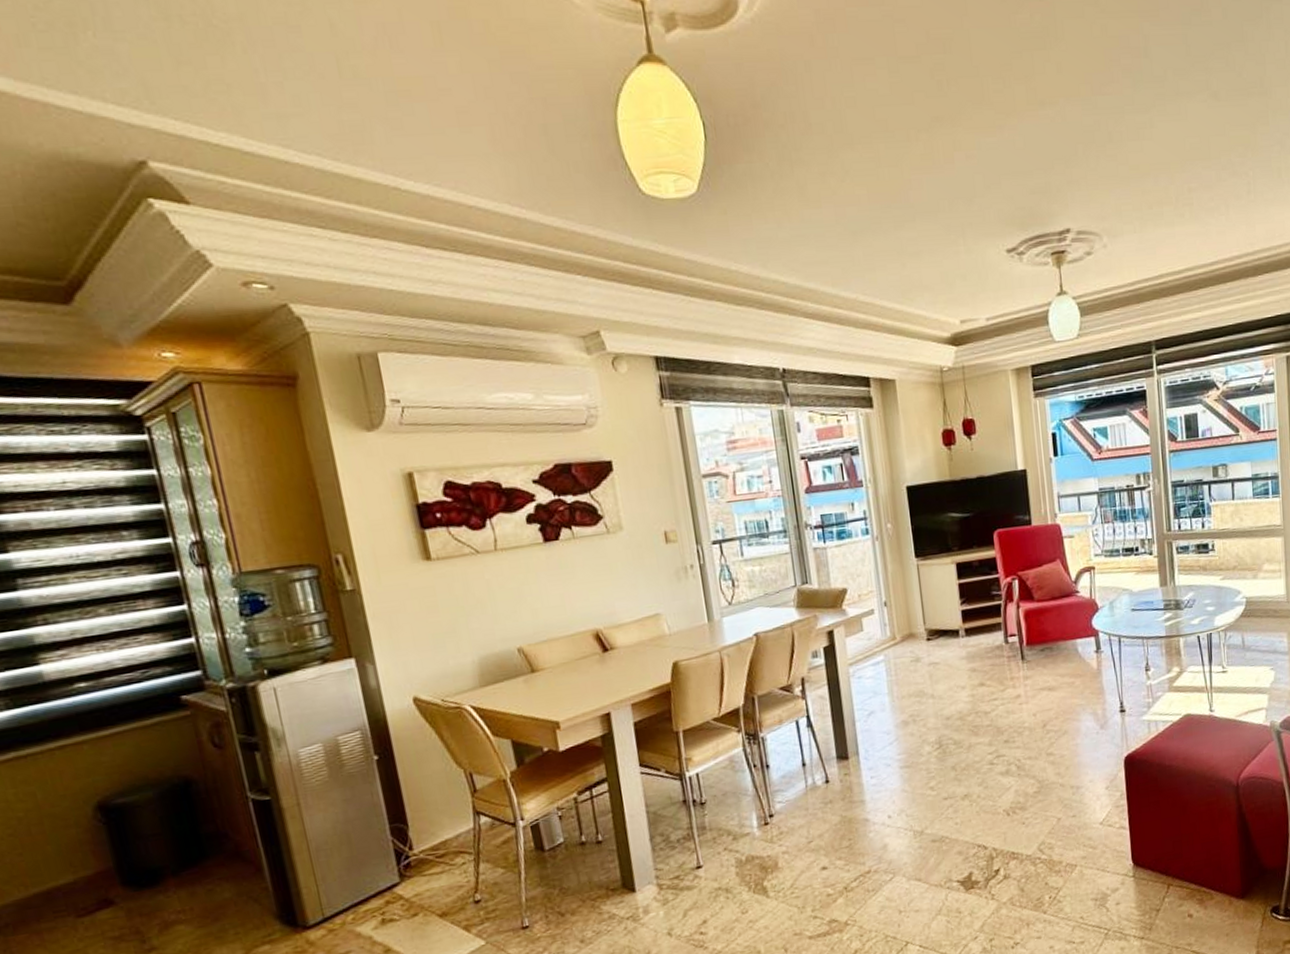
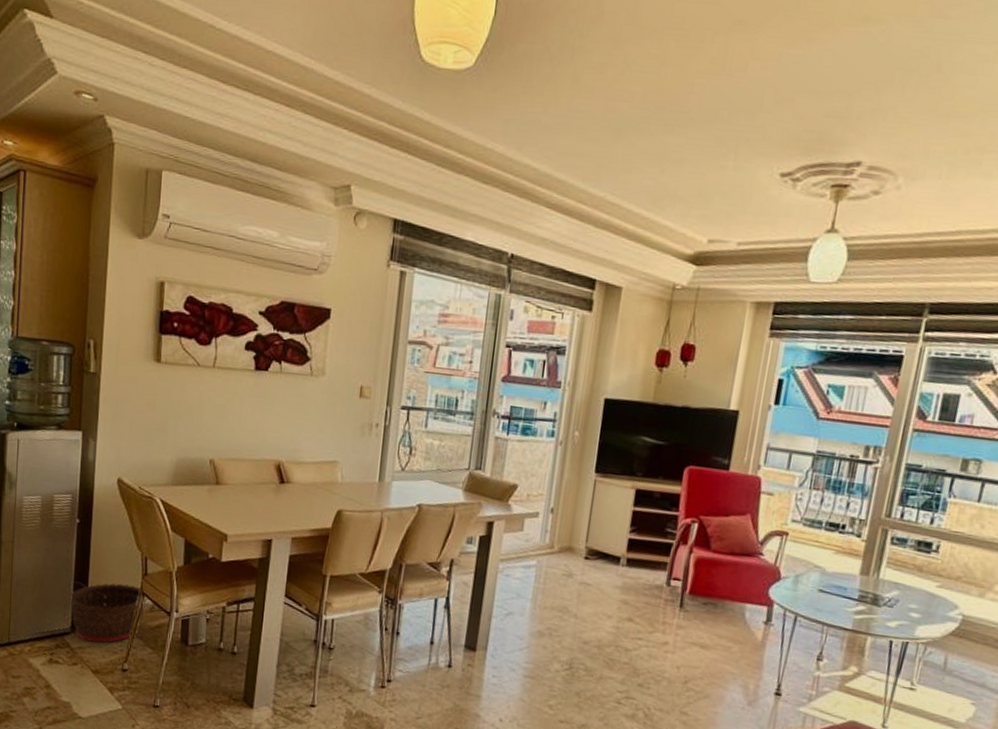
basket: none [388,807,485,886] -> present [69,583,148,643]

